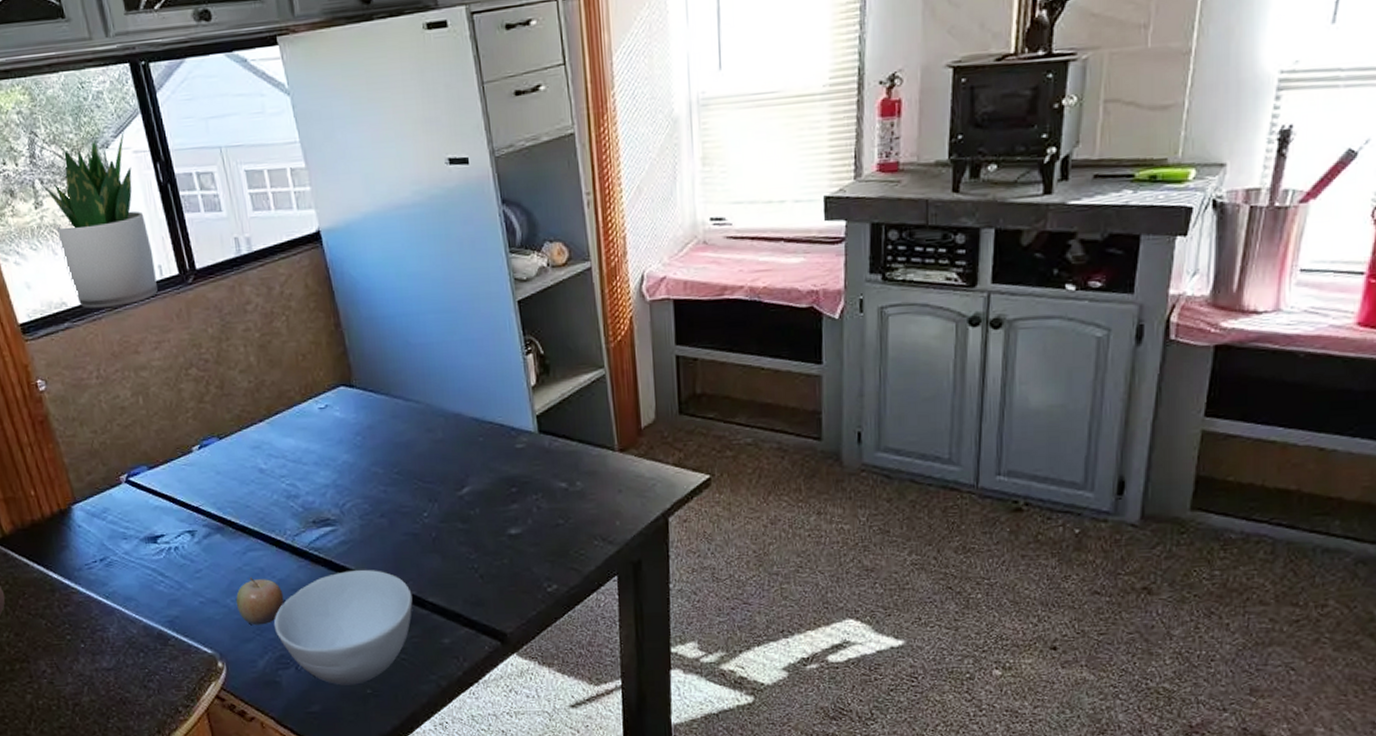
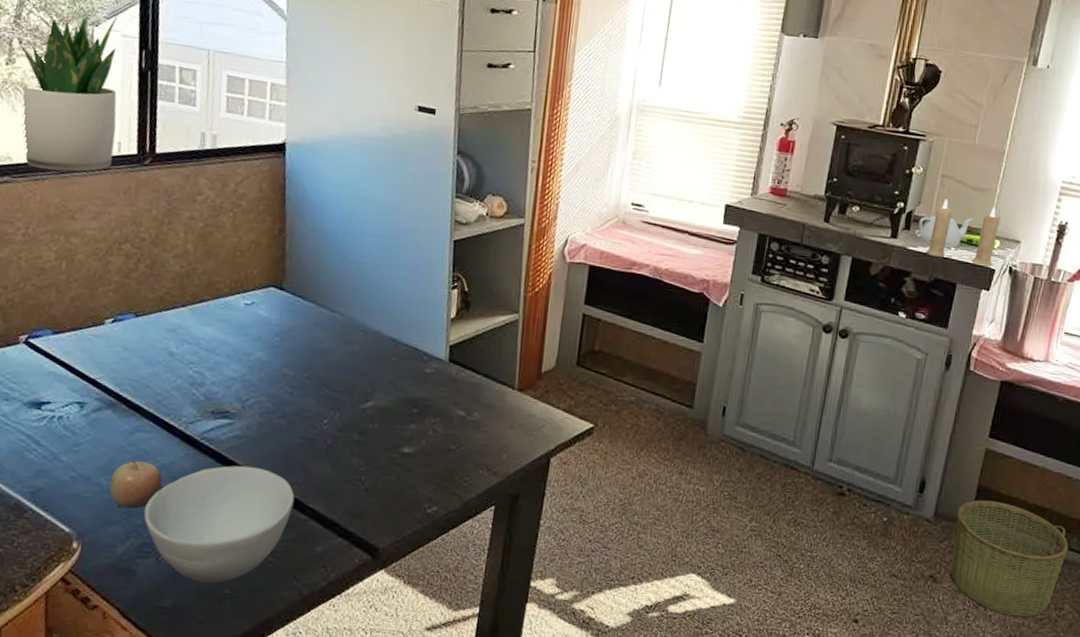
teapot: none [1075,146,1157,195] -> present [914,215,975,250]
candle: none [1092,126,1194,208] -> present [925,199,1001,267]
basket: none [1169,491,1328,622] -> present [950,500,1069,618]

